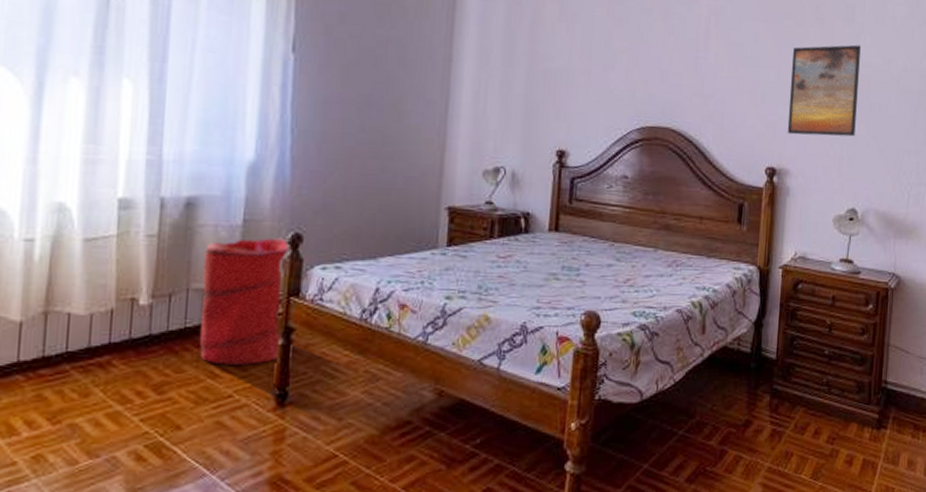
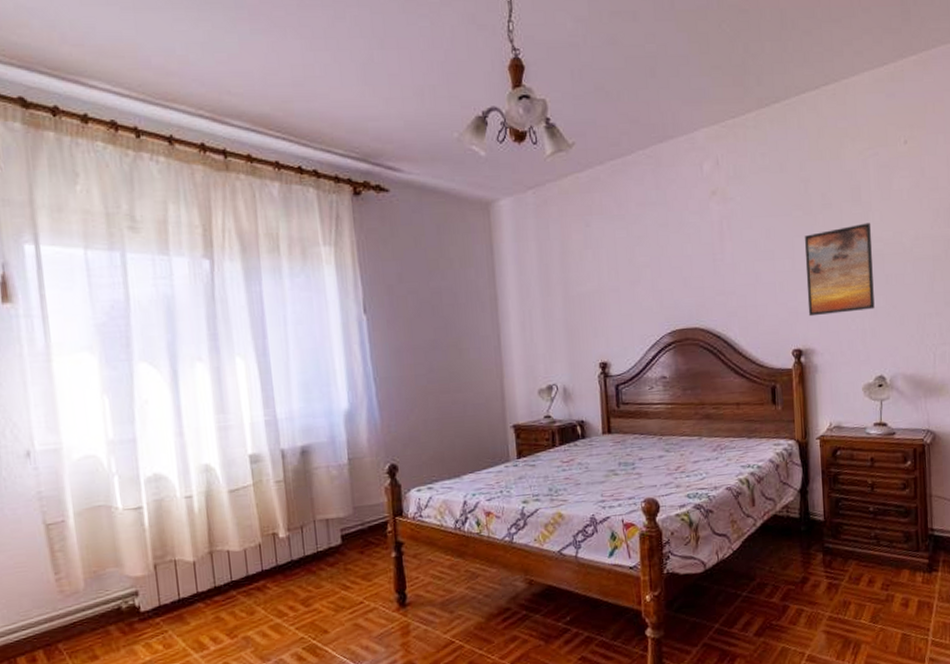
laundry hamper: present [200,237,290,365] -> none [322,469,395,579]

